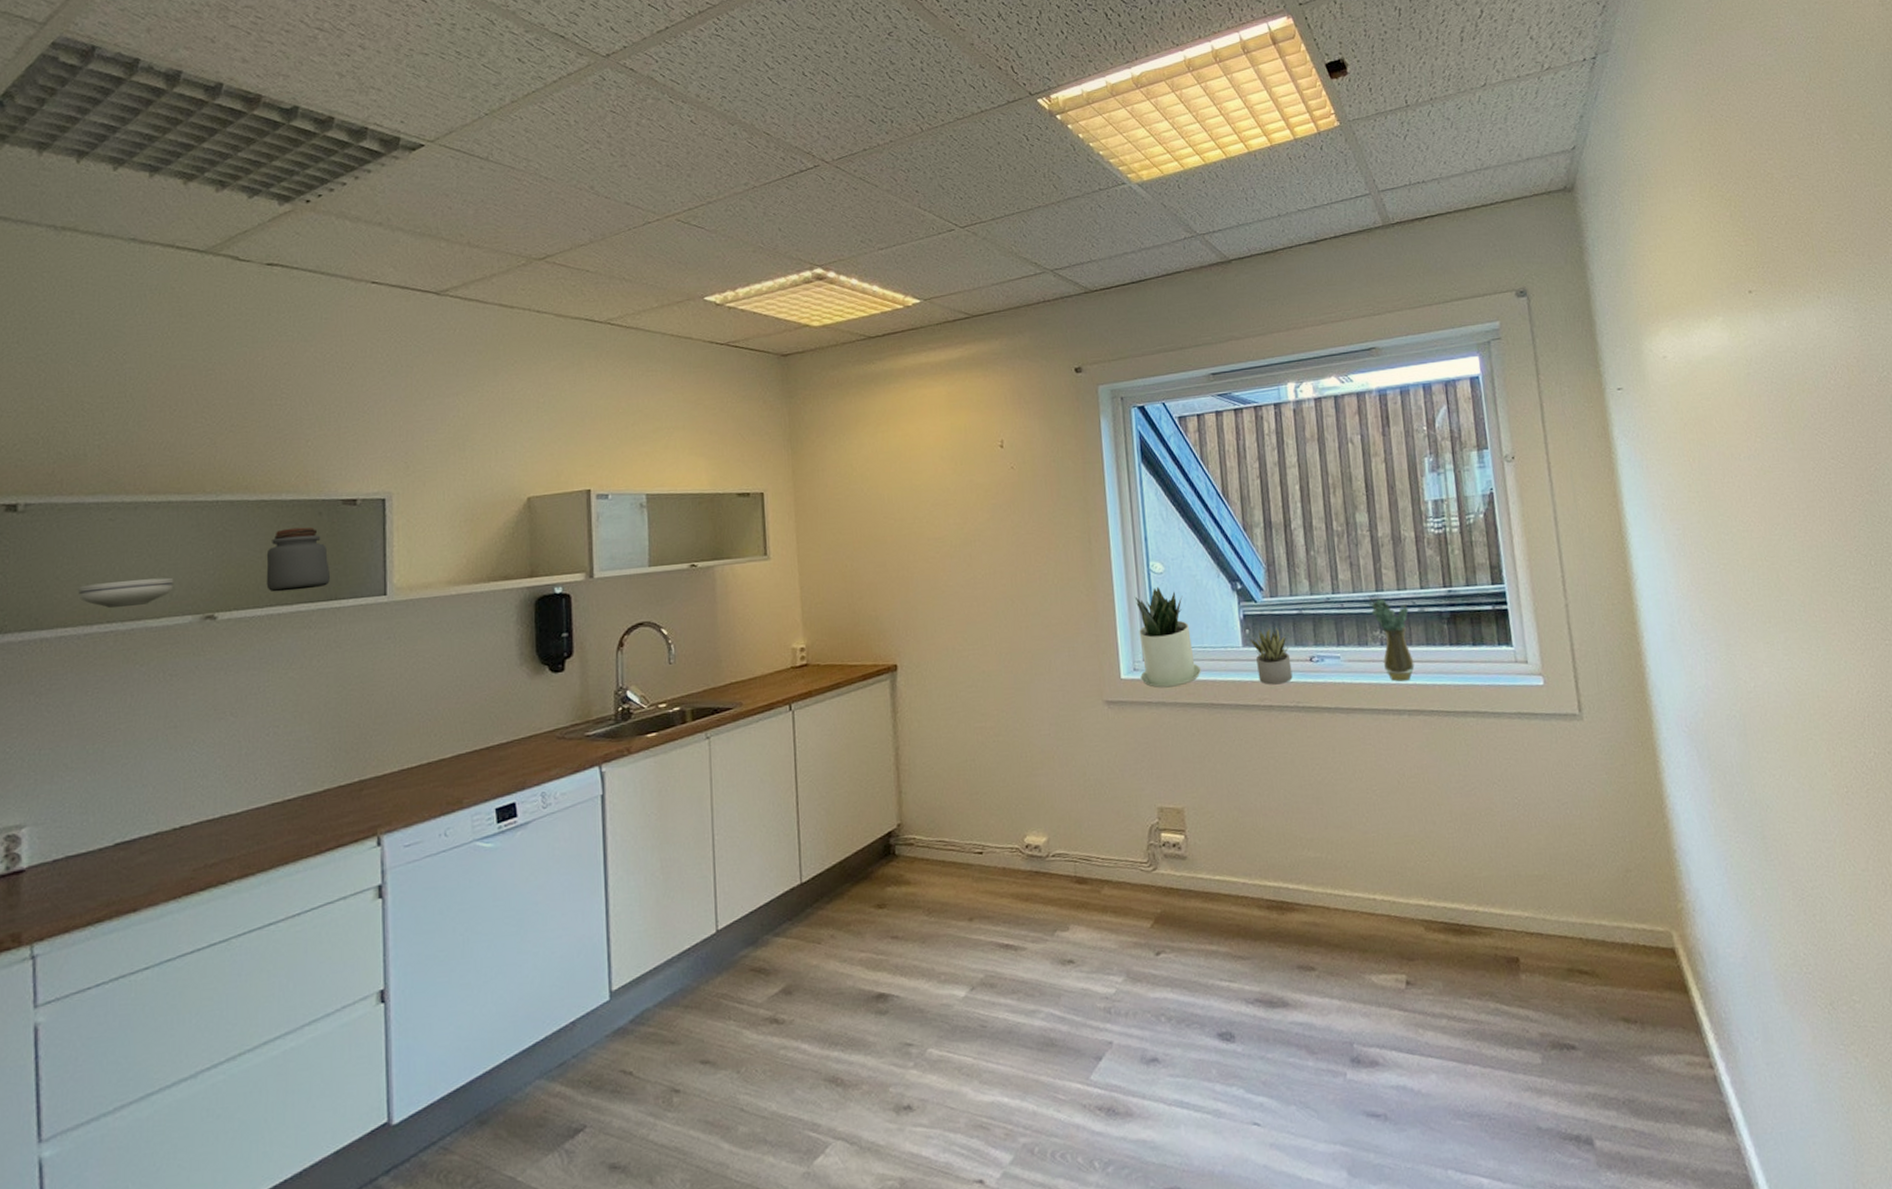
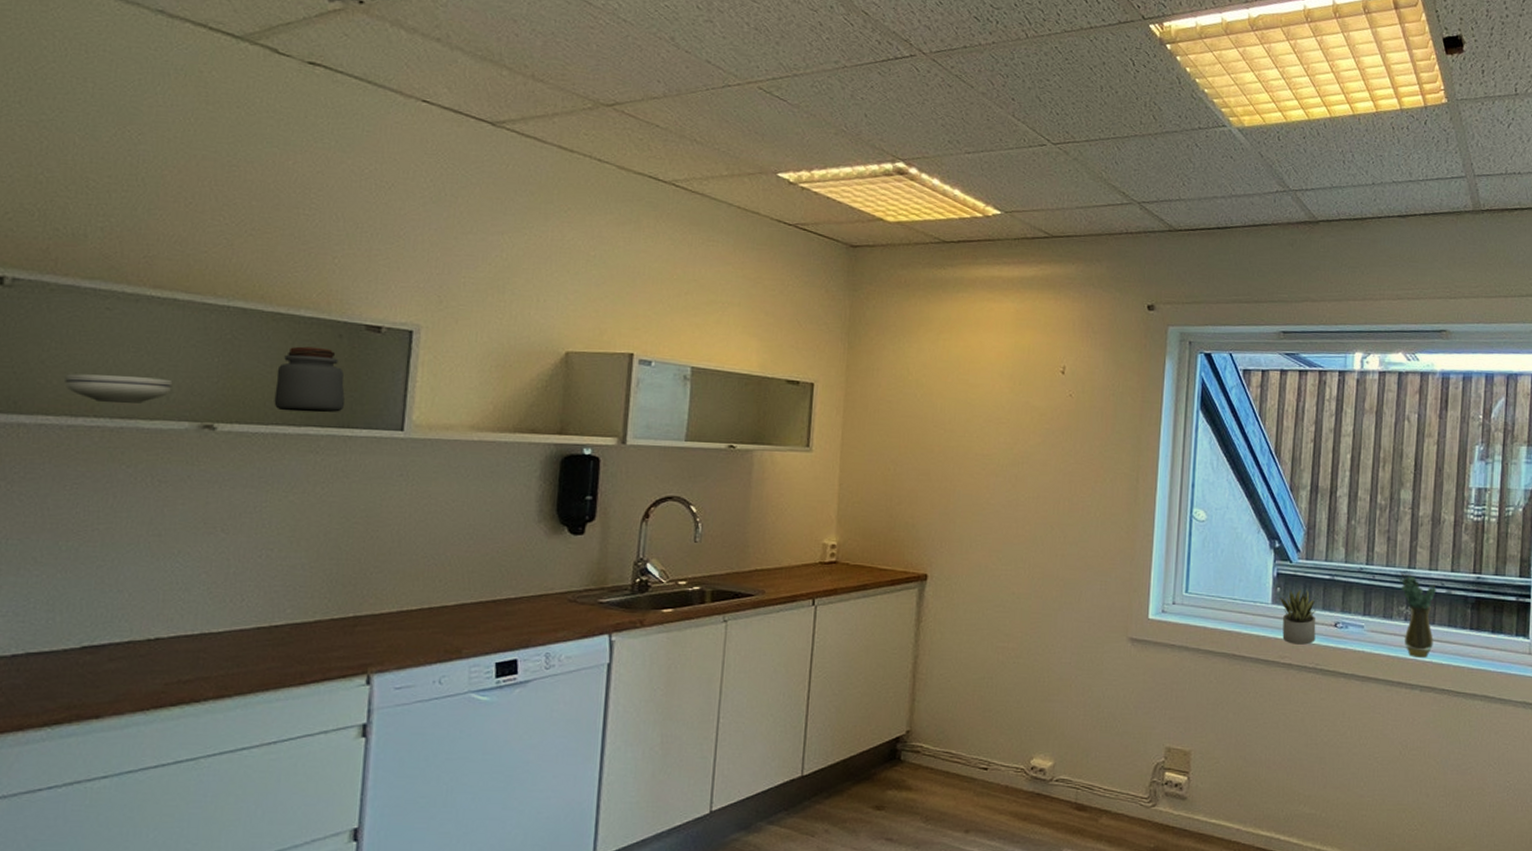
planter: present [1134,586,1201,689] -> none [1168,533,1228,634]

